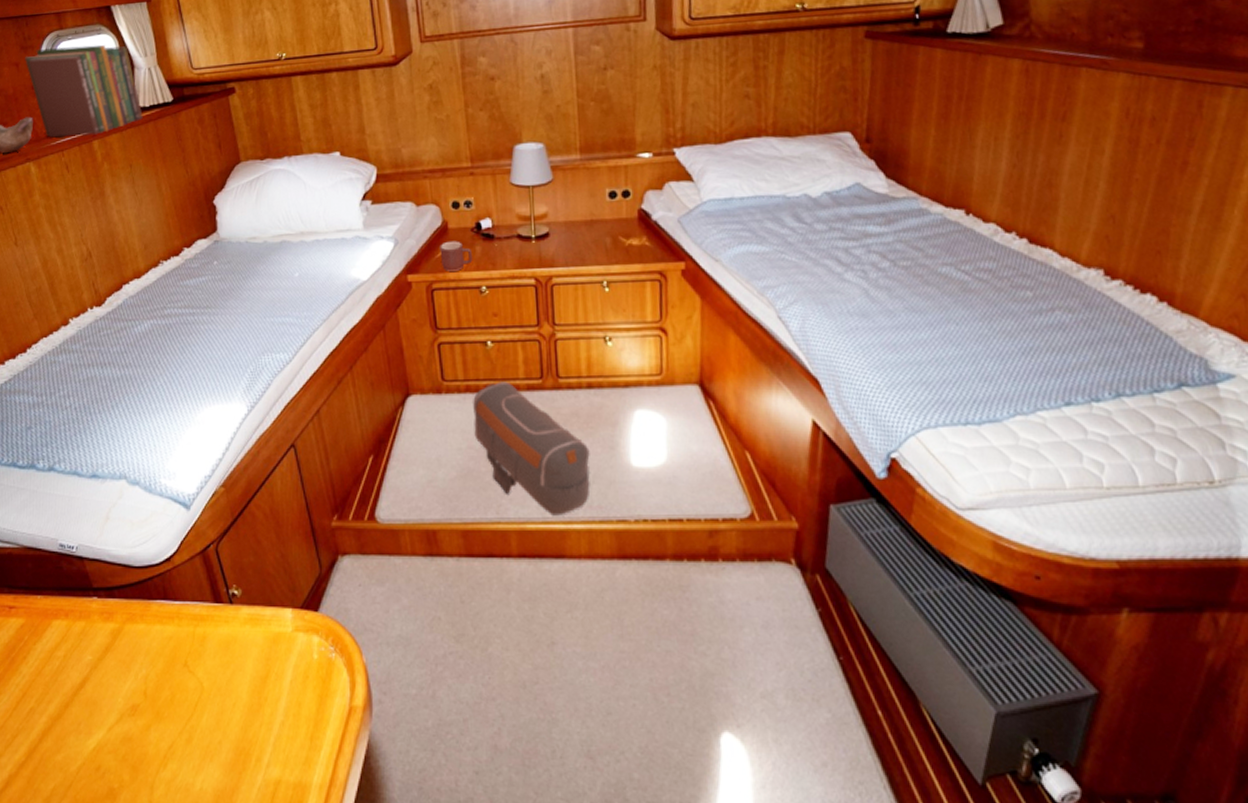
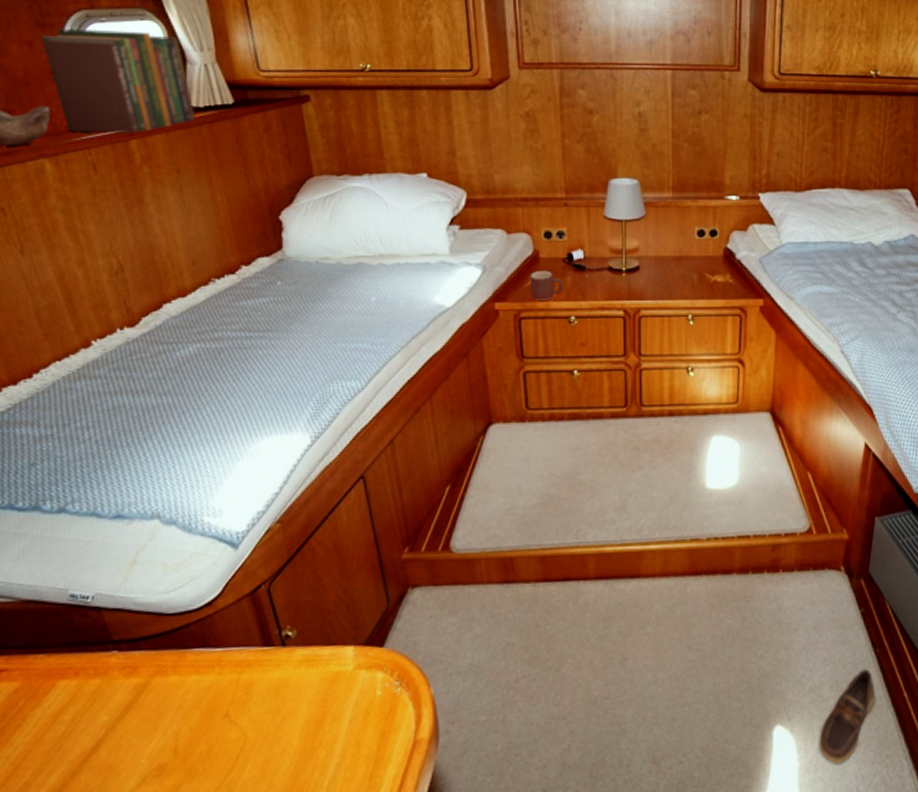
duffel bag: present [473,381,591,516] -> none [557,409,668,538]
boat shoe: none [775,677,843,785] -> present [819,668,877,764]

